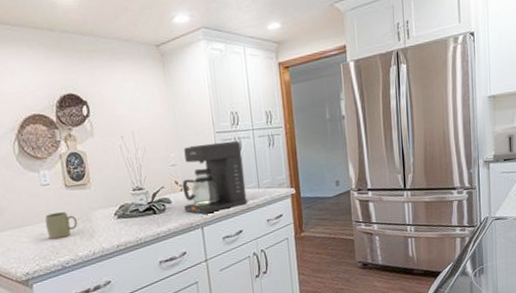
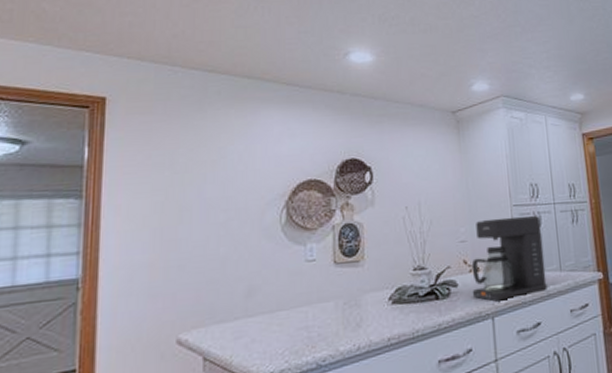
mug: present [44,212,78,239] -> none [303,294,344,328]

